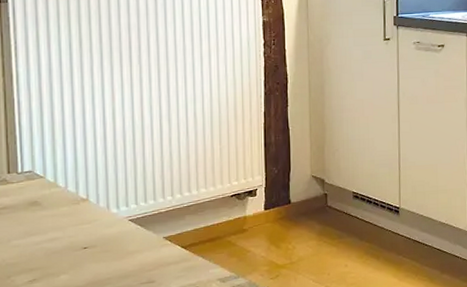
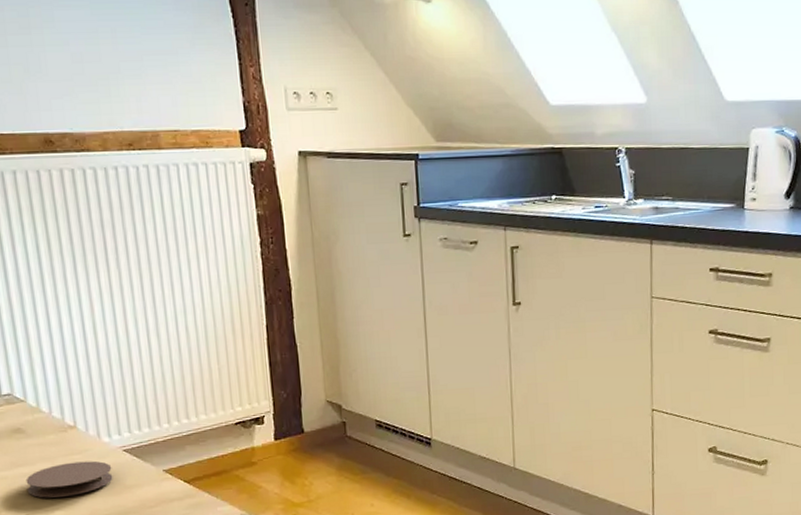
coaster: none [37,229,117,264] -> present [25,461,113,498]

